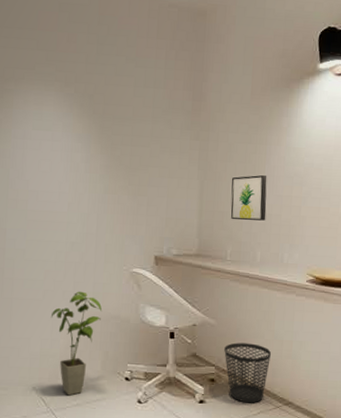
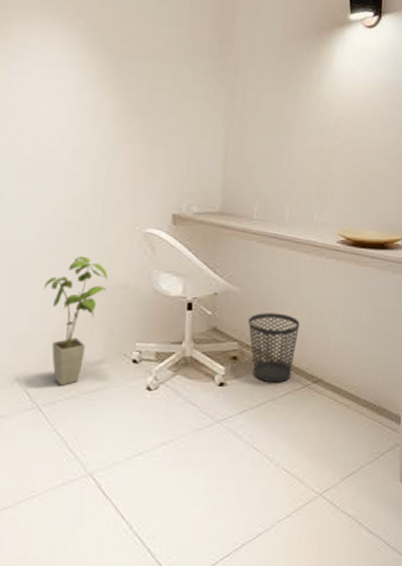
wall art: present [230,175,267,221] -> none [258,126,297,176]

